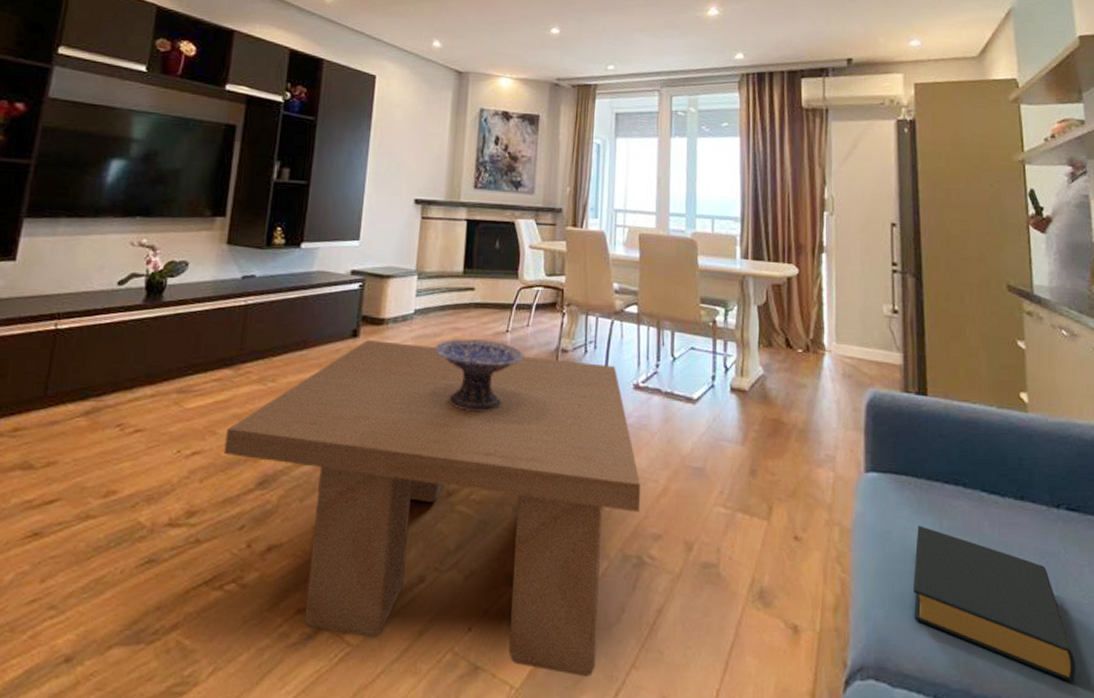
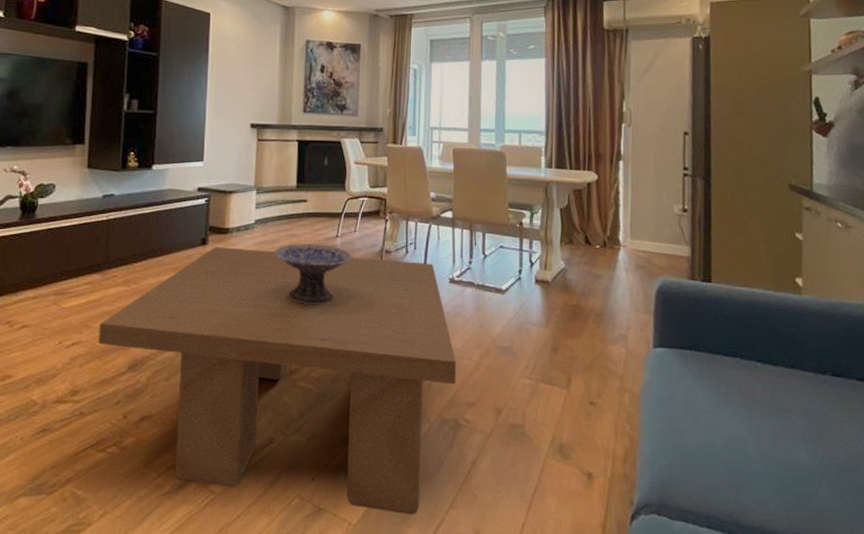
hardback book: present [913,525,1075,682] -> none [692,391,832,514]

